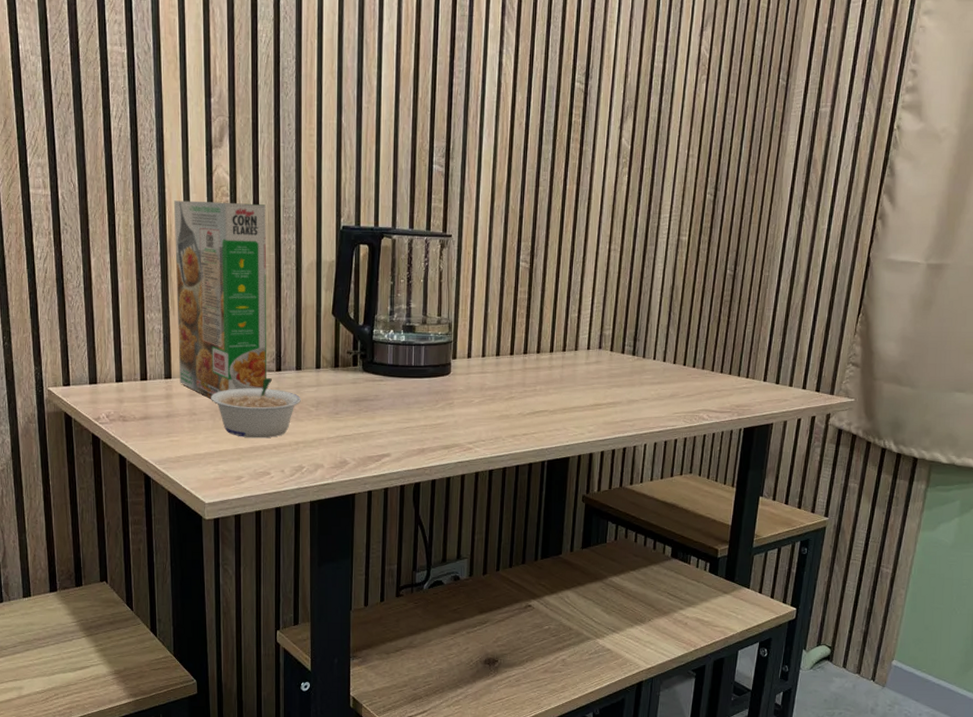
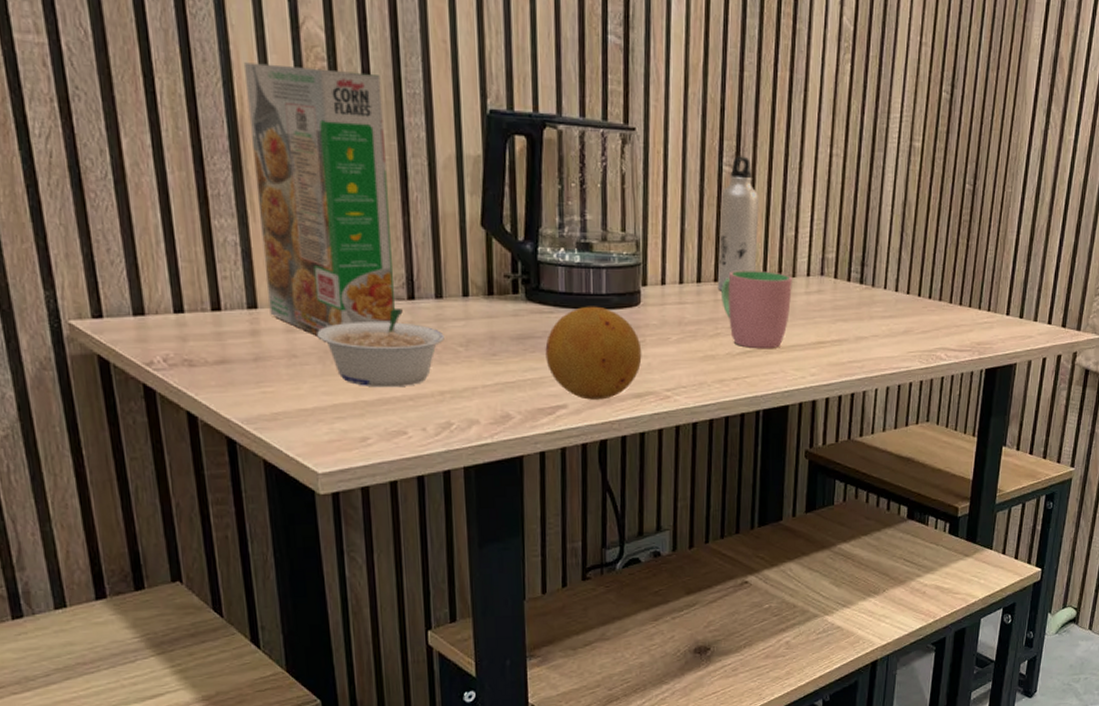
fruit: none [375,375,450,450] -> present [545,306,642,400]
water bottle: none [513,254,549,363] -> present [717,156,759,291]
cup: none [516,346,575,410] -> present [721,270,792,349]

